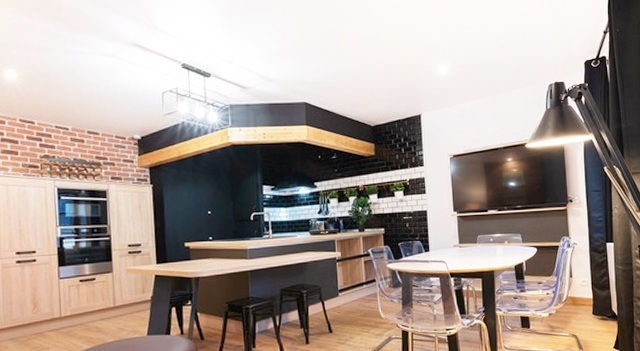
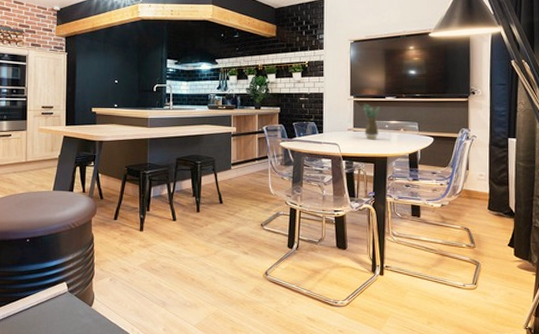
vase: none [466,217,485,255] -> present [362,103,380,140]

